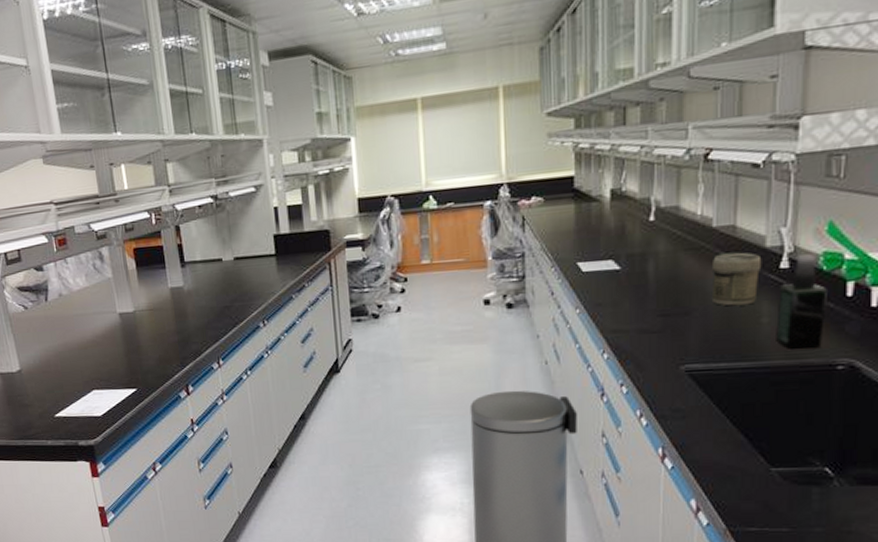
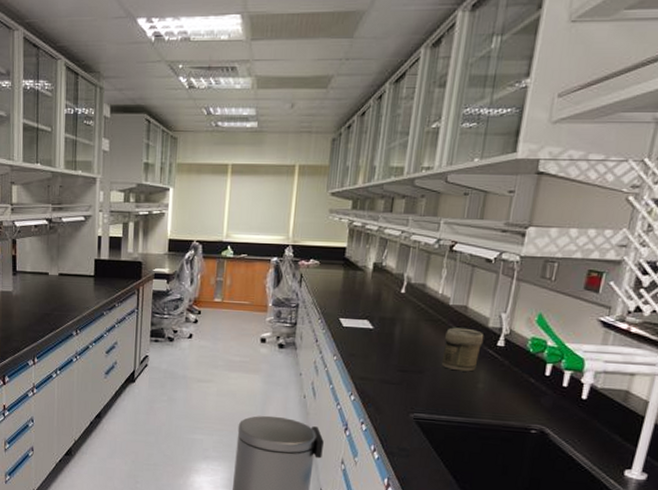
spray bottle: present [776,254,827,349] -> none [487,337,531,413]

